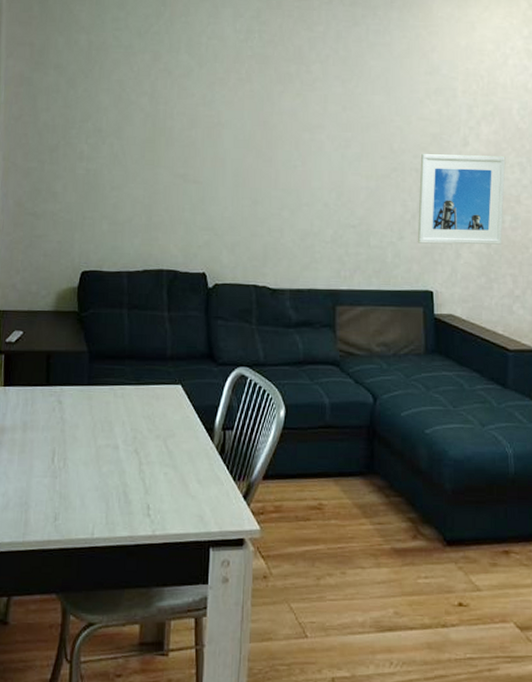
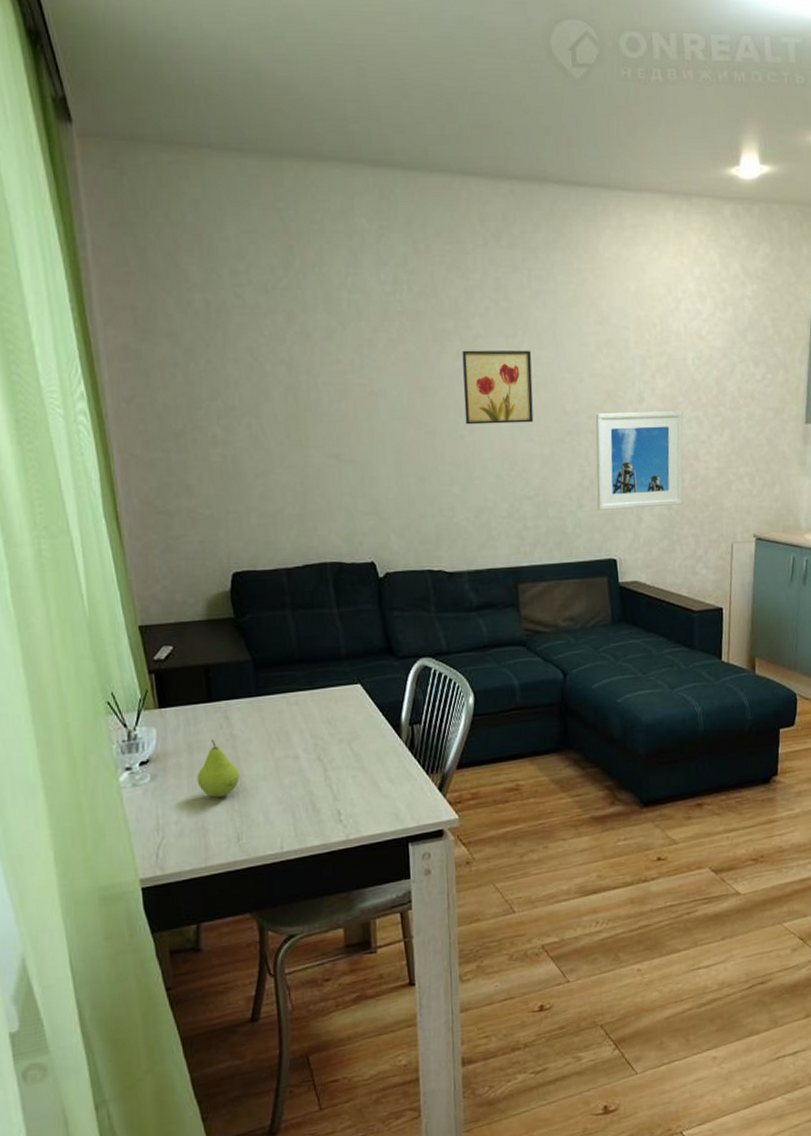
fruit: none [26,421,65,476] -> present [196,740,241,798]
wall art: none [299,91,365,158] -> present [462,350,534,425]

